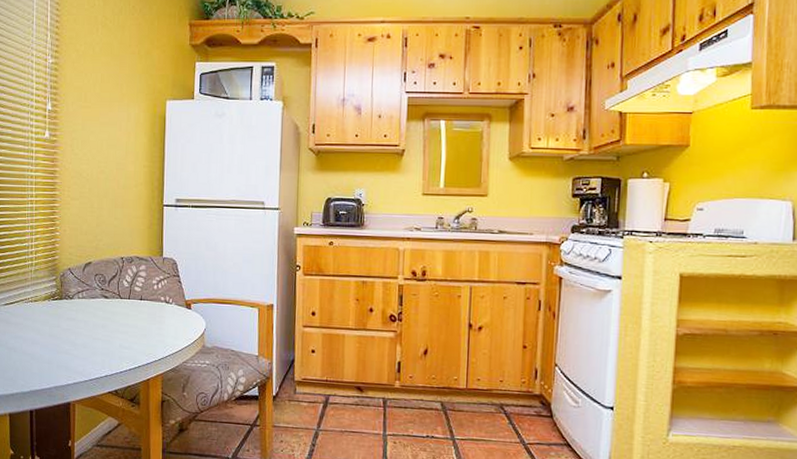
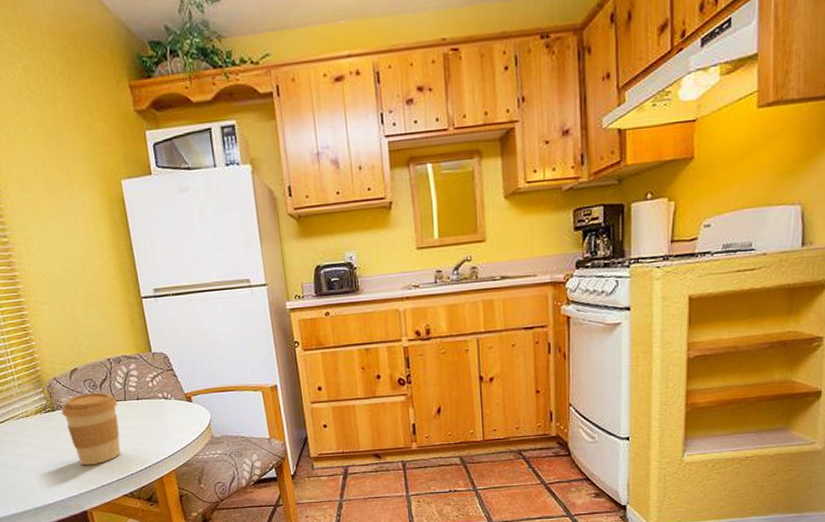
coffee cup: none [68,287,122,358] -> present [61,392,121,466]

